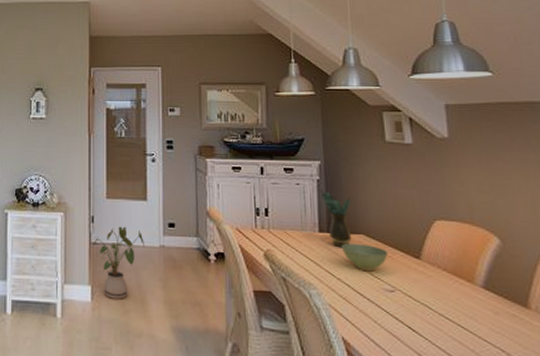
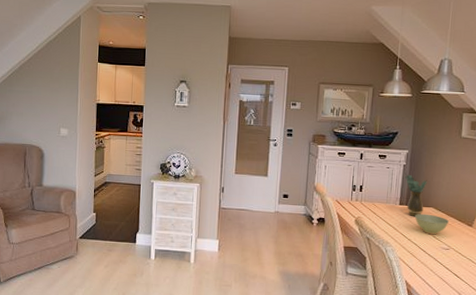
house plant: present [92,226,144,299] -> none [221,196,263,251]

